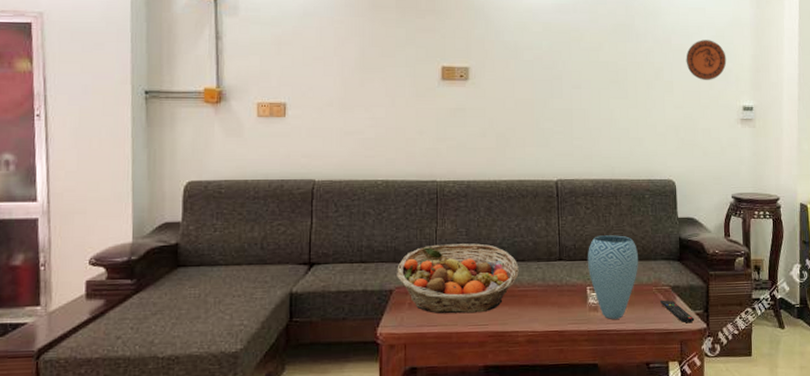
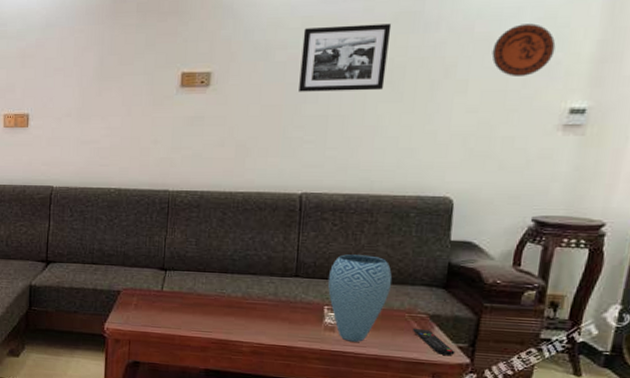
fruit basket: present [397,243,519,314] -> none [125,252,249,320]
picture frame: none [545,32,613,88] -> present [299,23,392,92]

